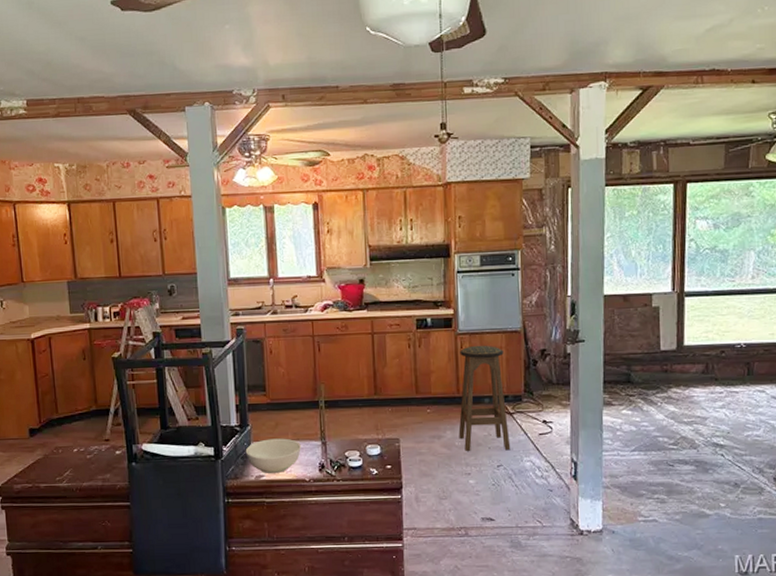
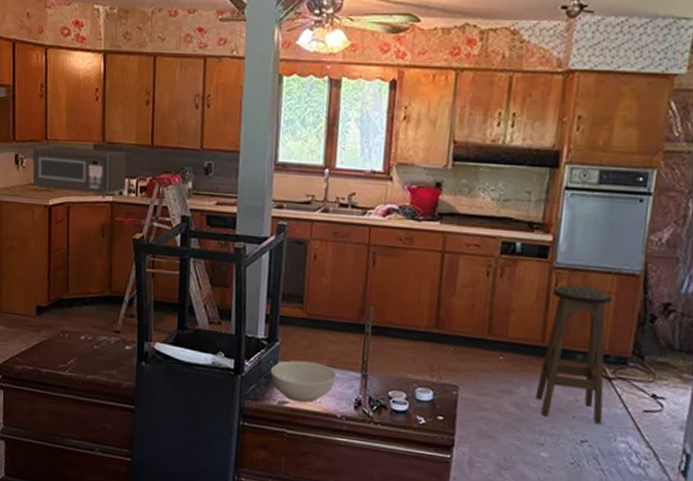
microwave: none [11,284,101,327] -> present [32,145,127,197]

